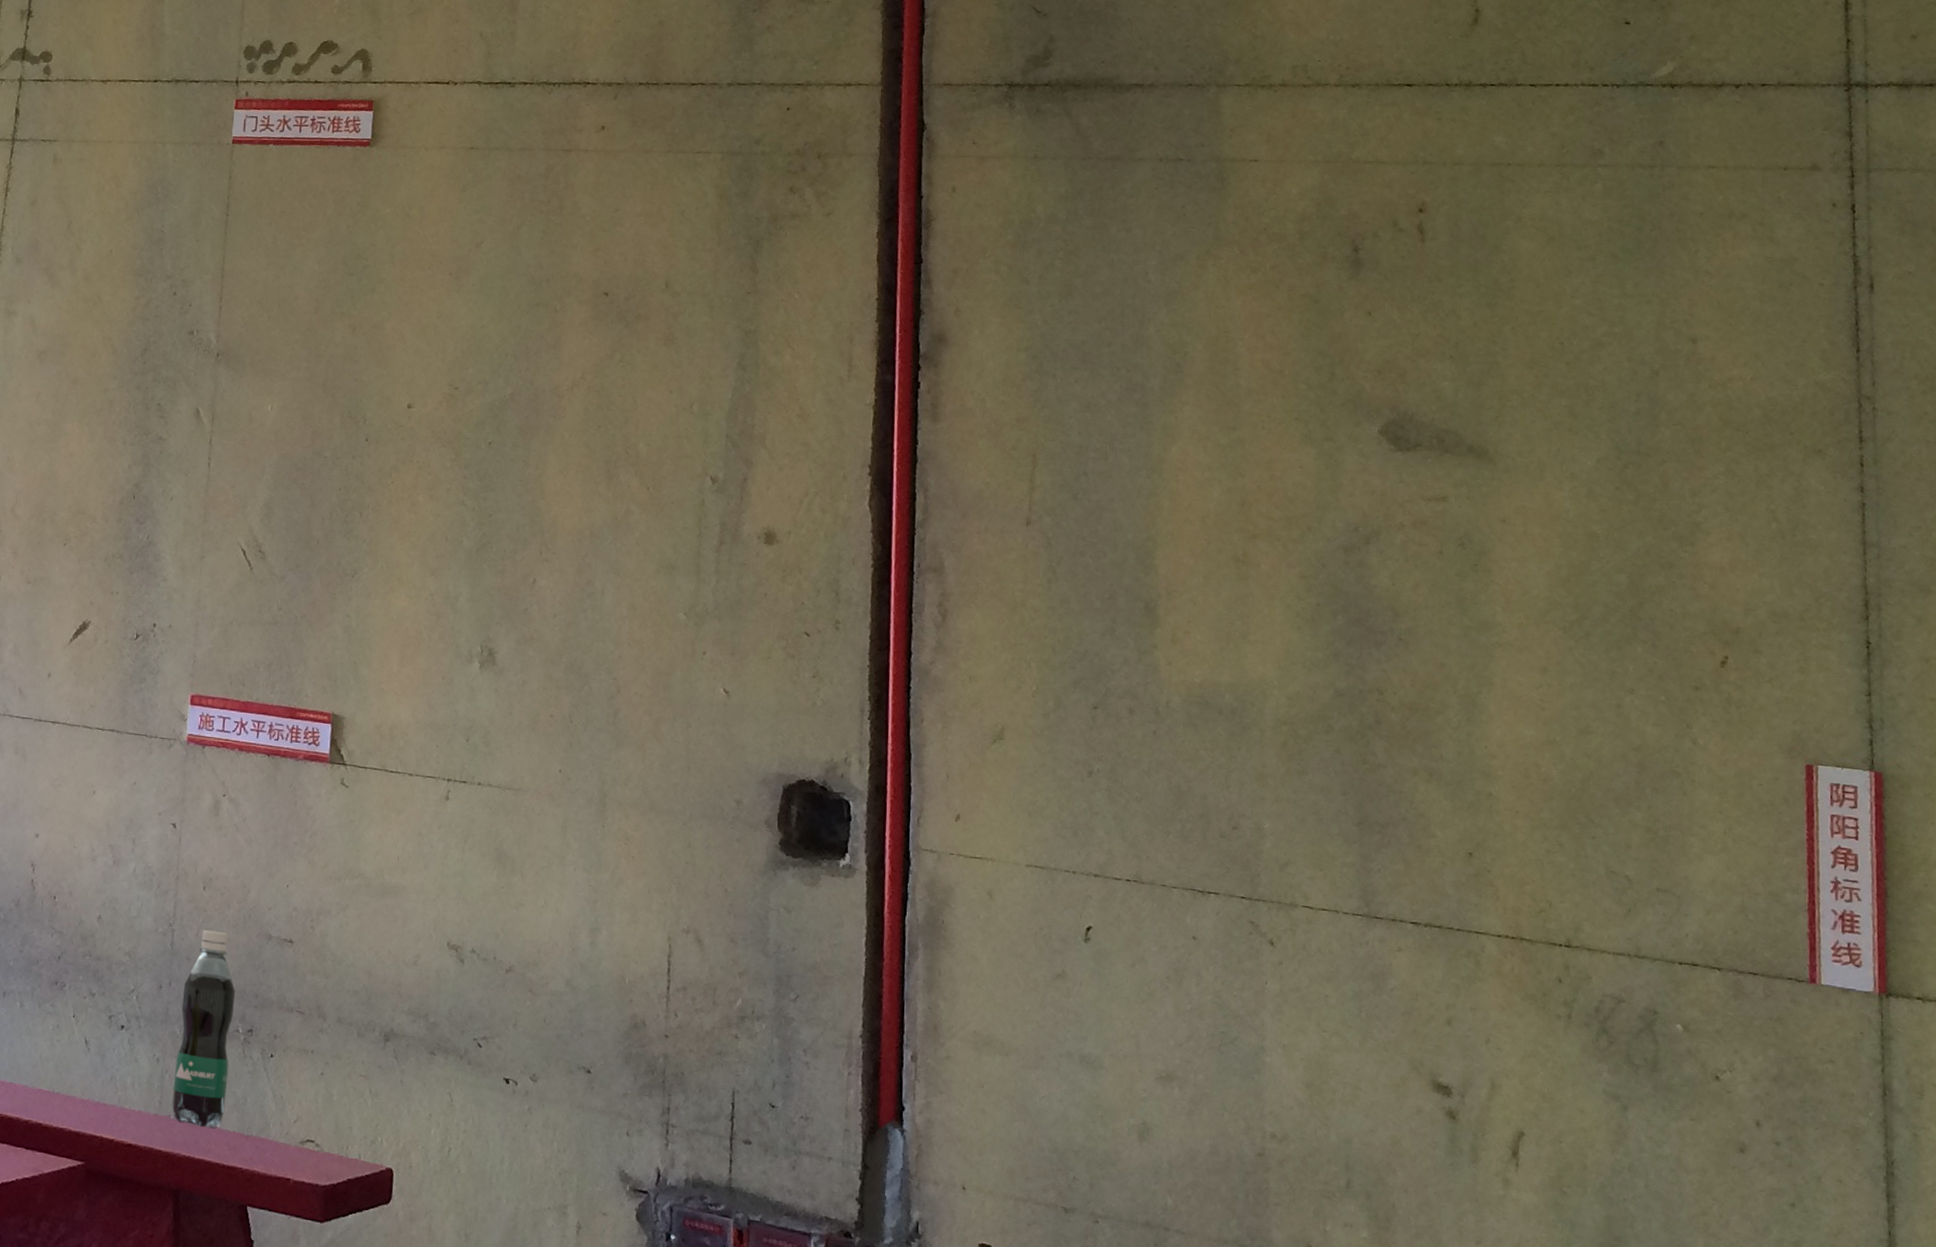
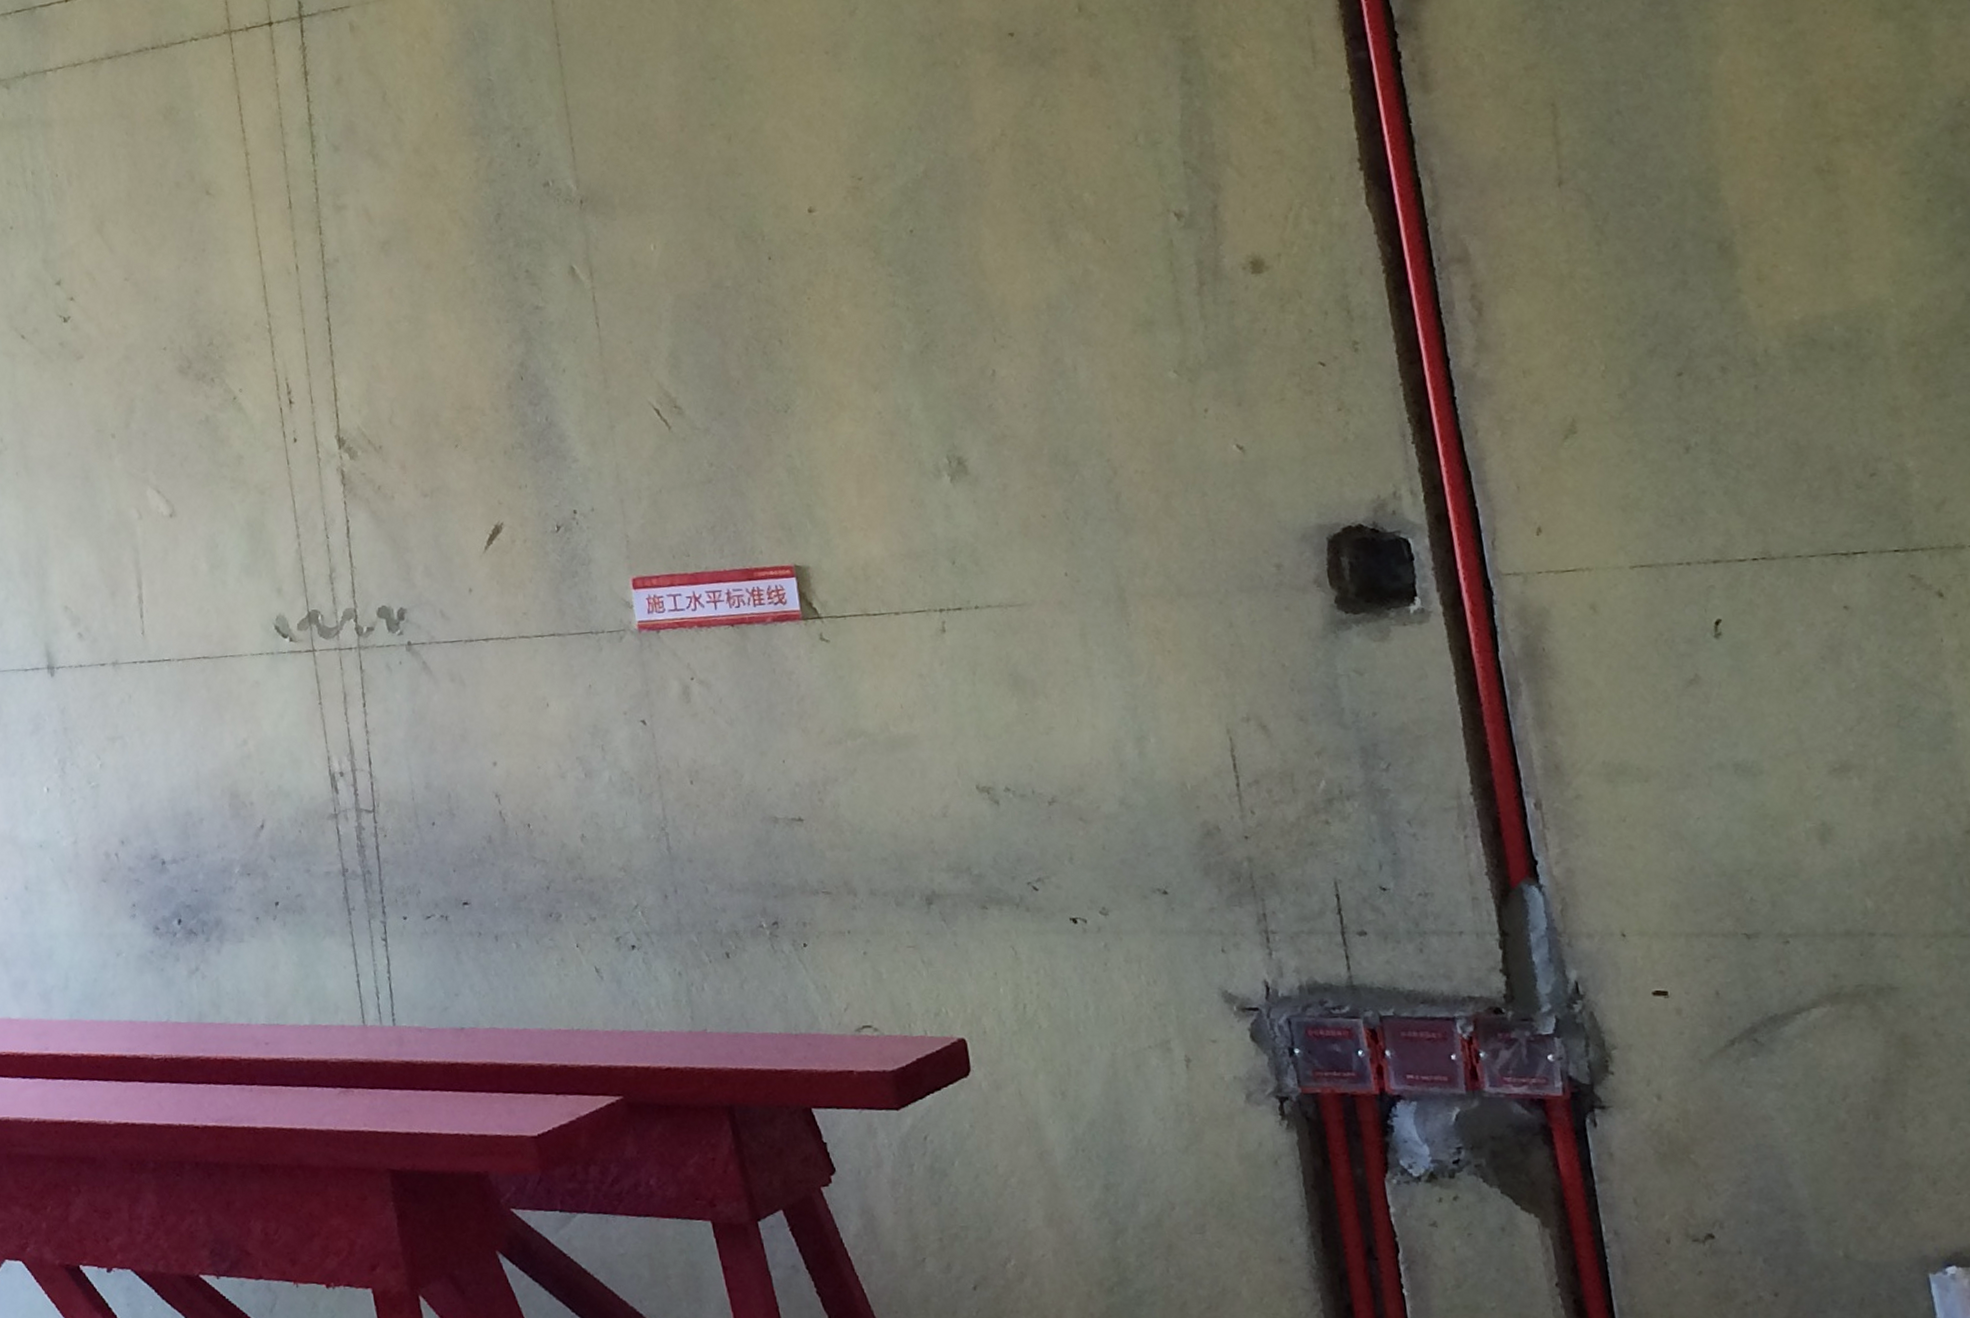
bottle: present [172,929,236,1128] -> none [690,824,765,1036]

